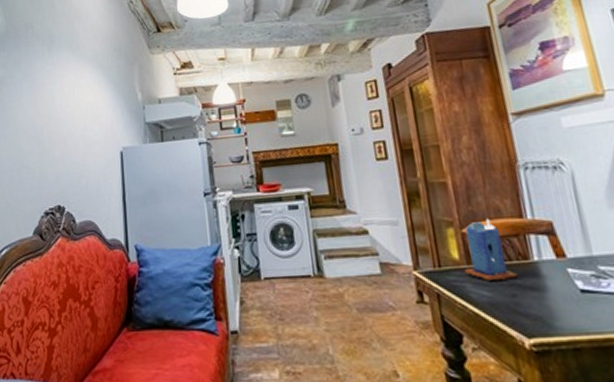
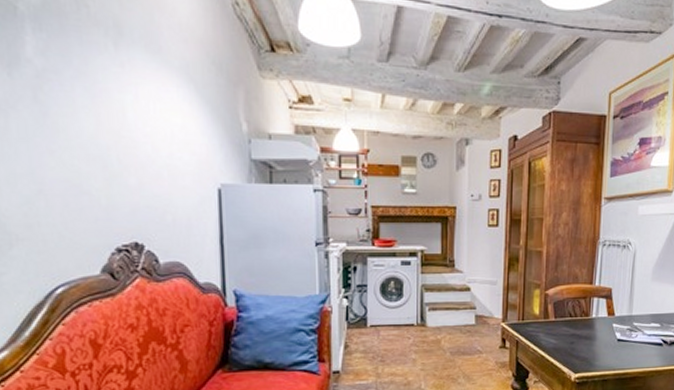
candle: present [464,218,518,281] -> none [541,283,578,331]

